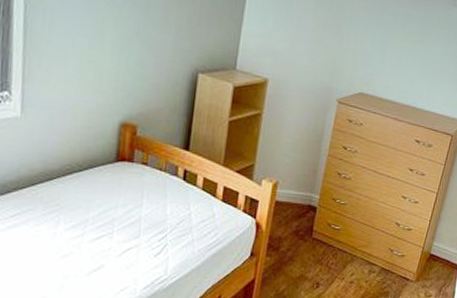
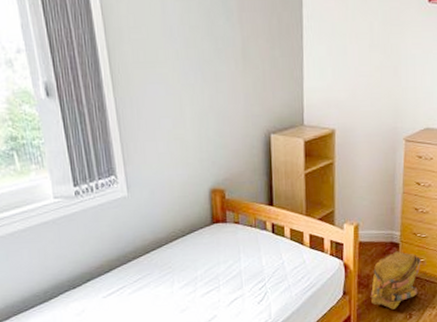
backpack: none [279,215,337,277] -> present [370,251,421,310]

